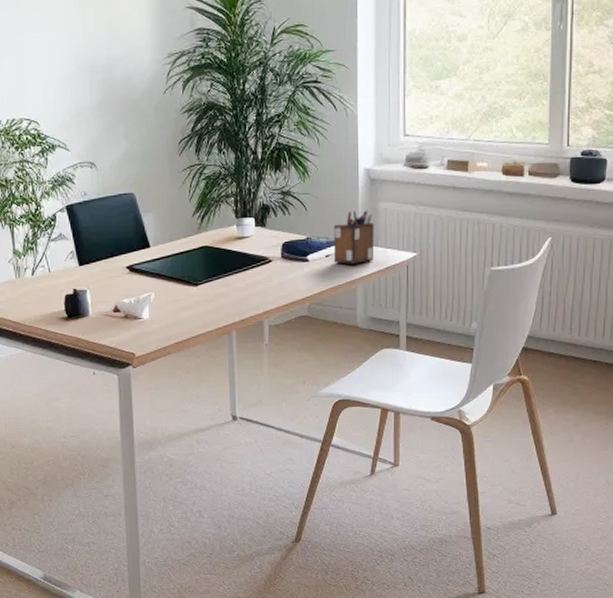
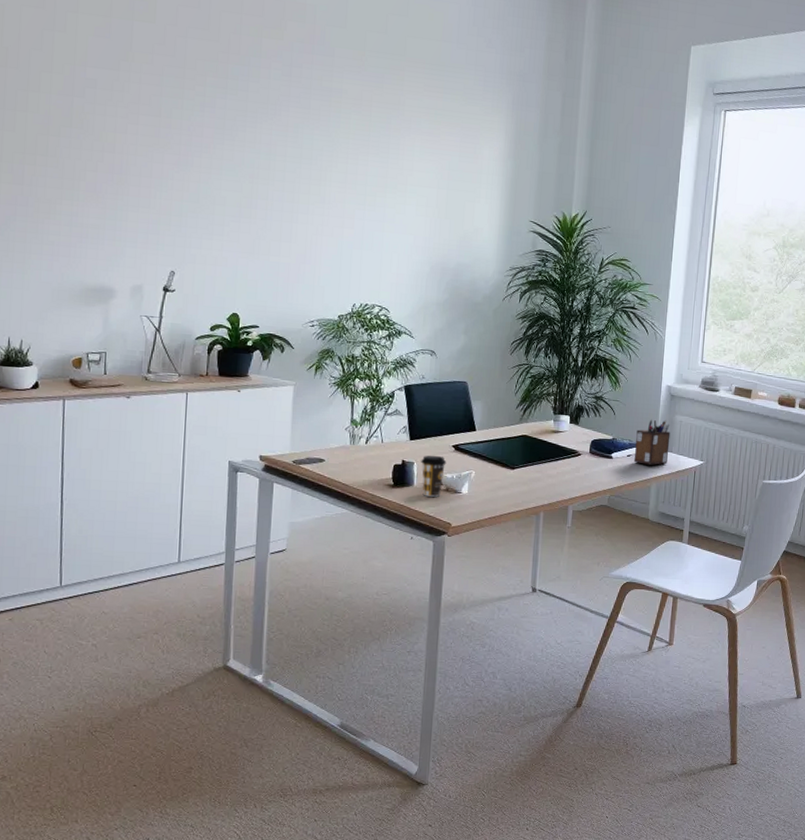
coffee cup: none [94,279,122,326] -> present [421,455,447,497]

